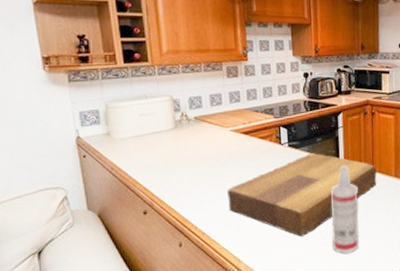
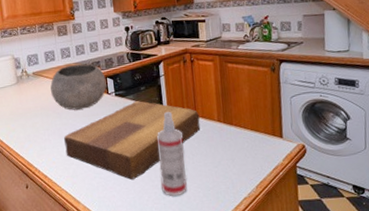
bowl: none [215,110,280,161] -> present [50,63,107,110]

